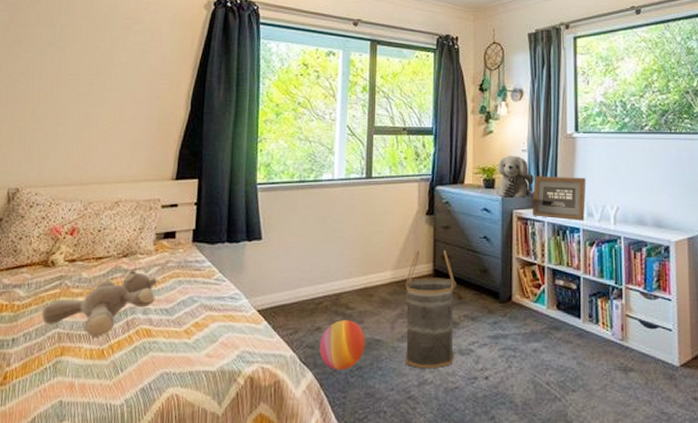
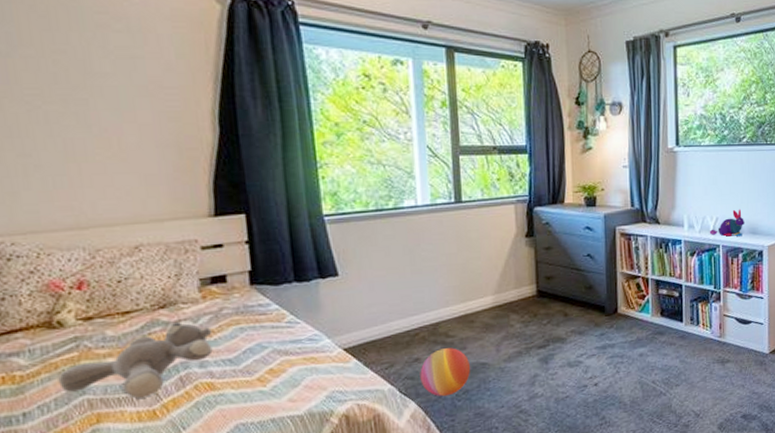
basket: present [404,249,457,369] -> none [508,270,563,385]
plush toy: present [494,155,534,198] -> none [596,171,636,215]
picture frame: present [532,176,586,221] -> none [635,190,687,234]
rabbit: none [609,199,648,229] -> present [709,209,744,237]

